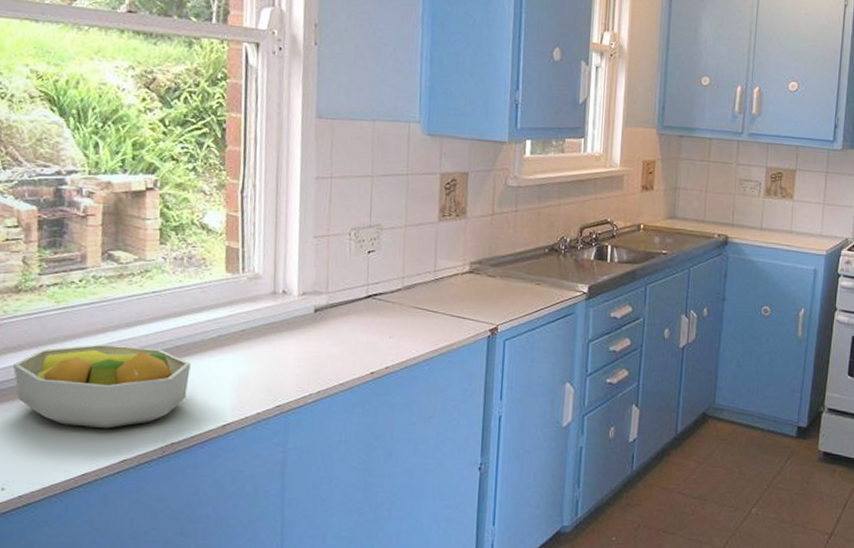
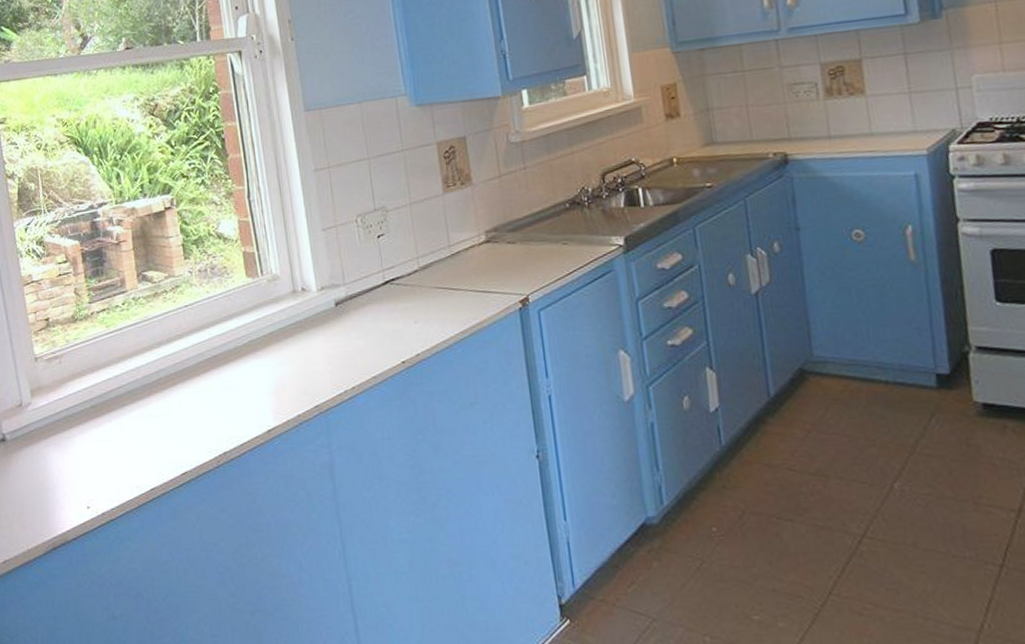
fruit bowl: present [12,344,191,429] -> none [80,360,230,443]

